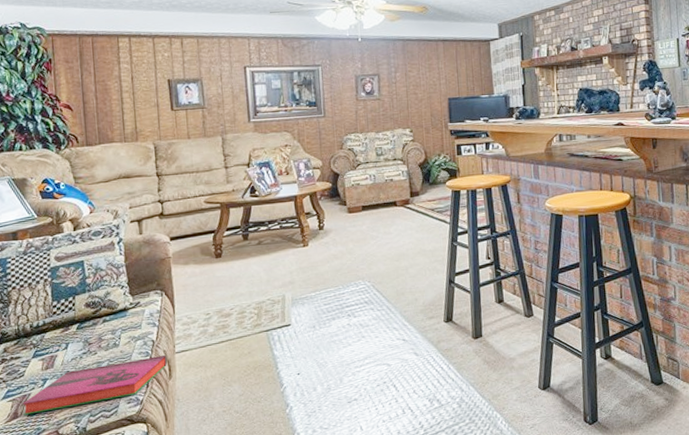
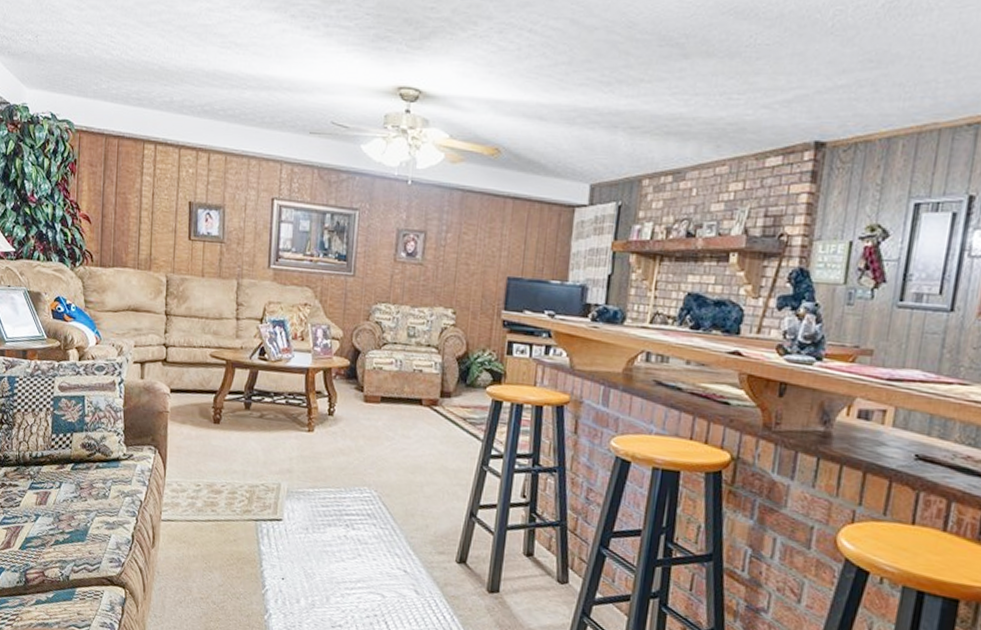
hardback book: present [22,355,167,415] -> none [15,512,152,555]

